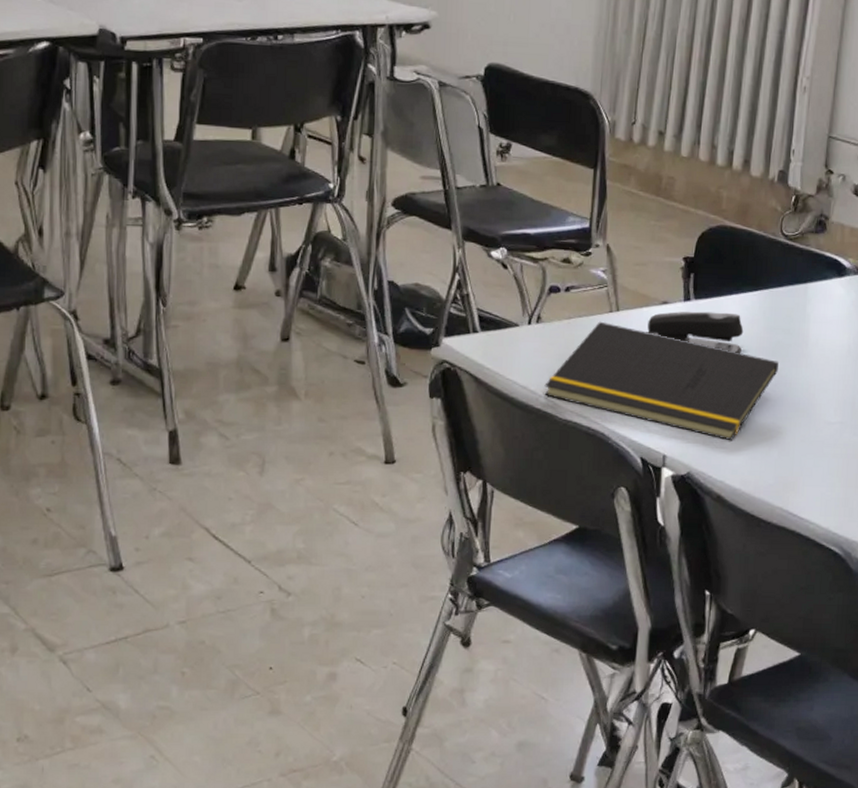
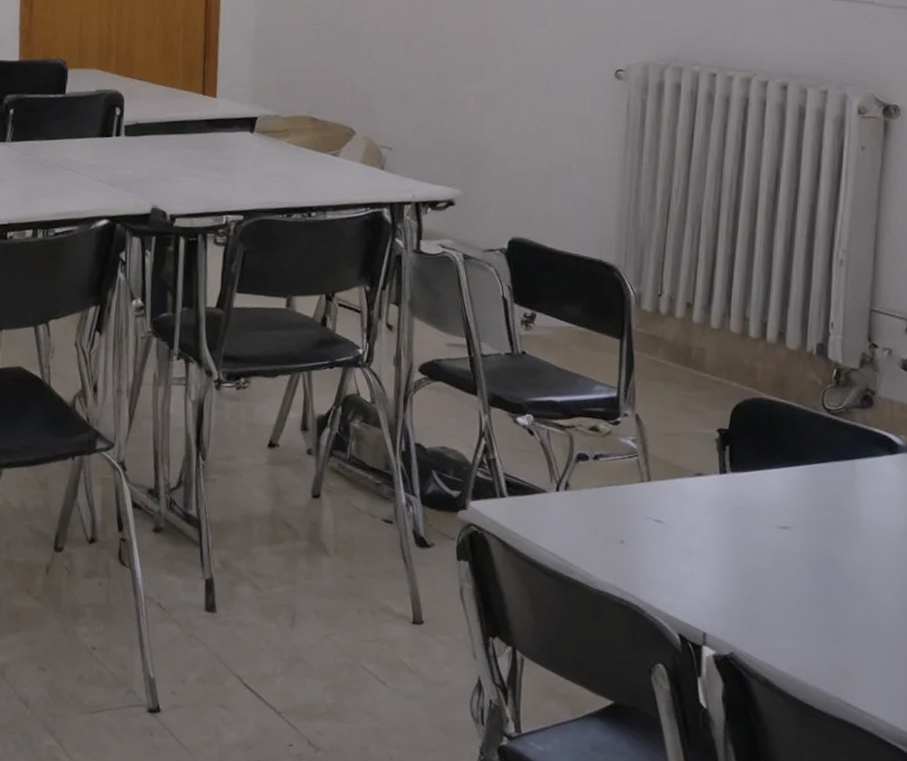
notepad: present [544,321,779,441] -> none [574,491,827,623]
stapler: present [646,311,744,353] -> none [680,484,787,530]

